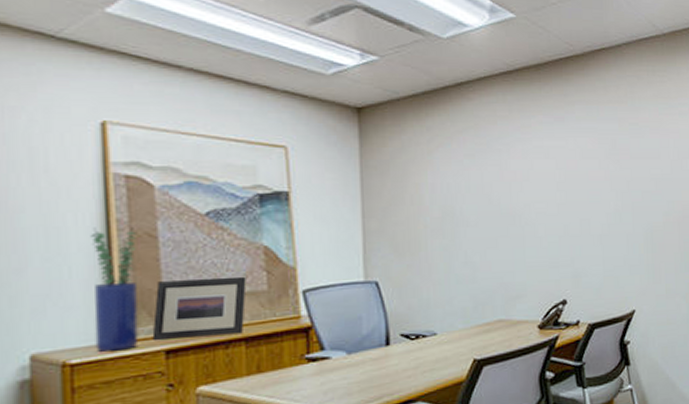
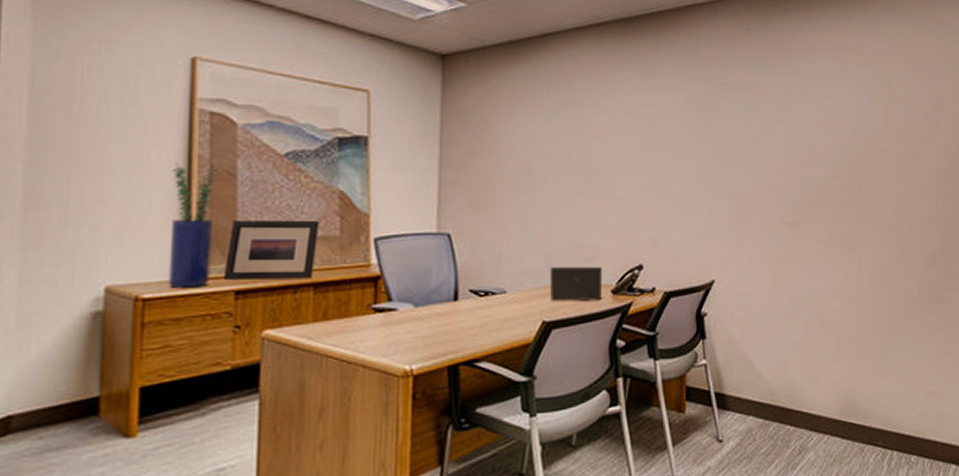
laptop: none [477,304,529,340] -> present [549,267,602,301]

